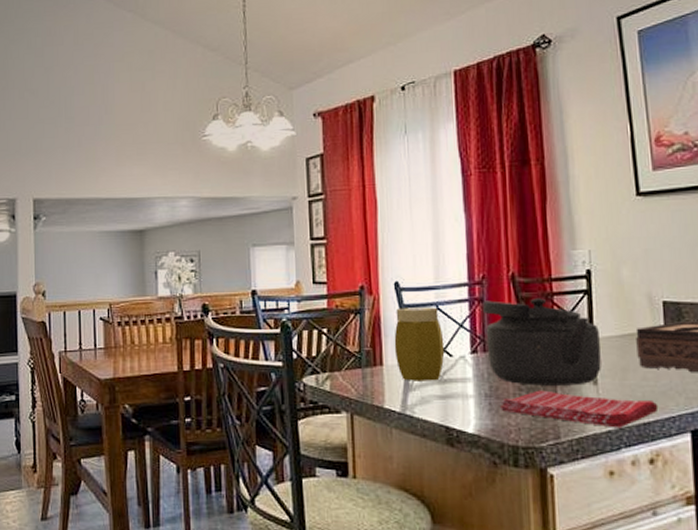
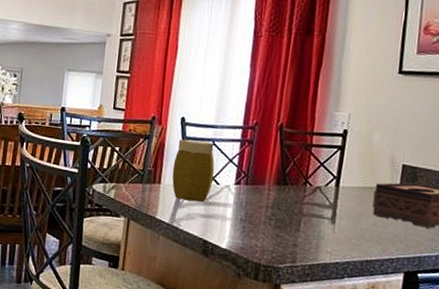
kettle: present [483,298,601,386] -> none [248,143,345,223]
dish towel: present [499,390,659,428] -> none [250,221,382,262]

